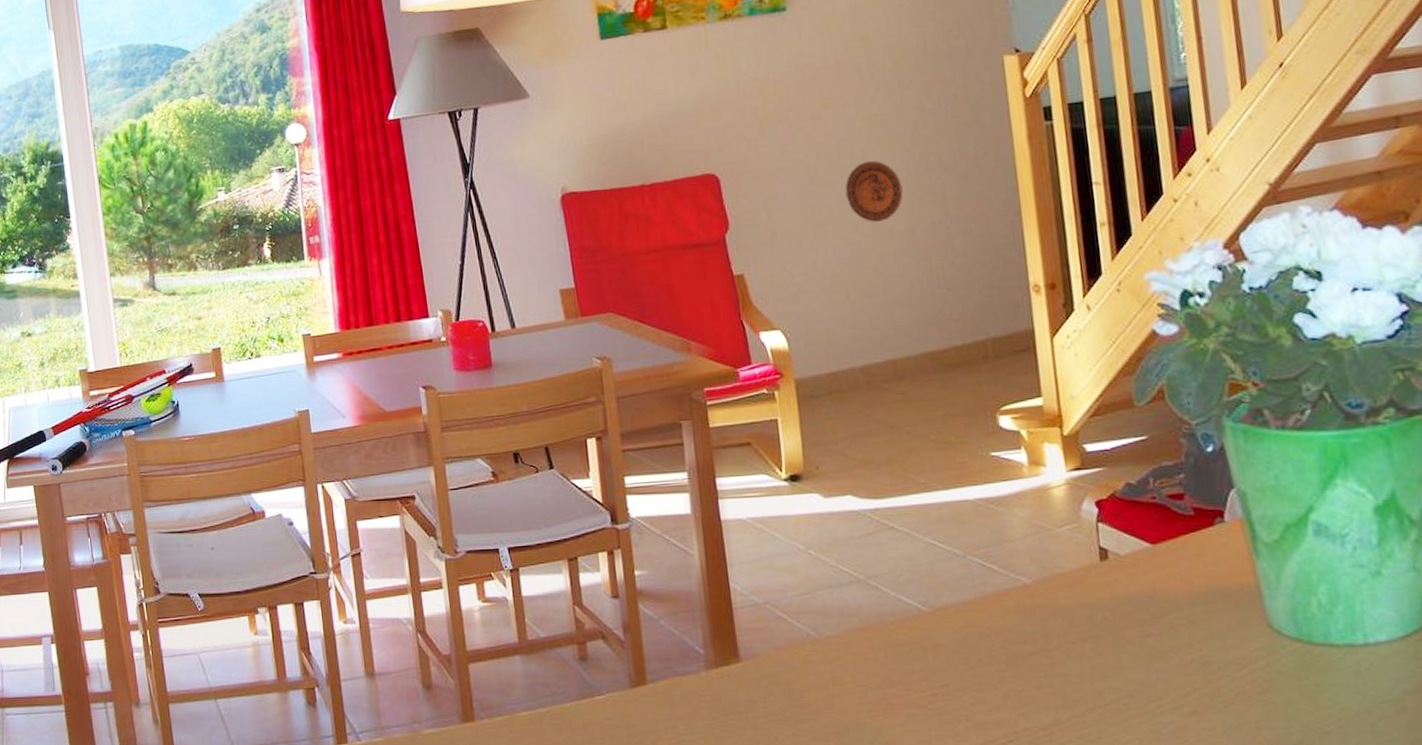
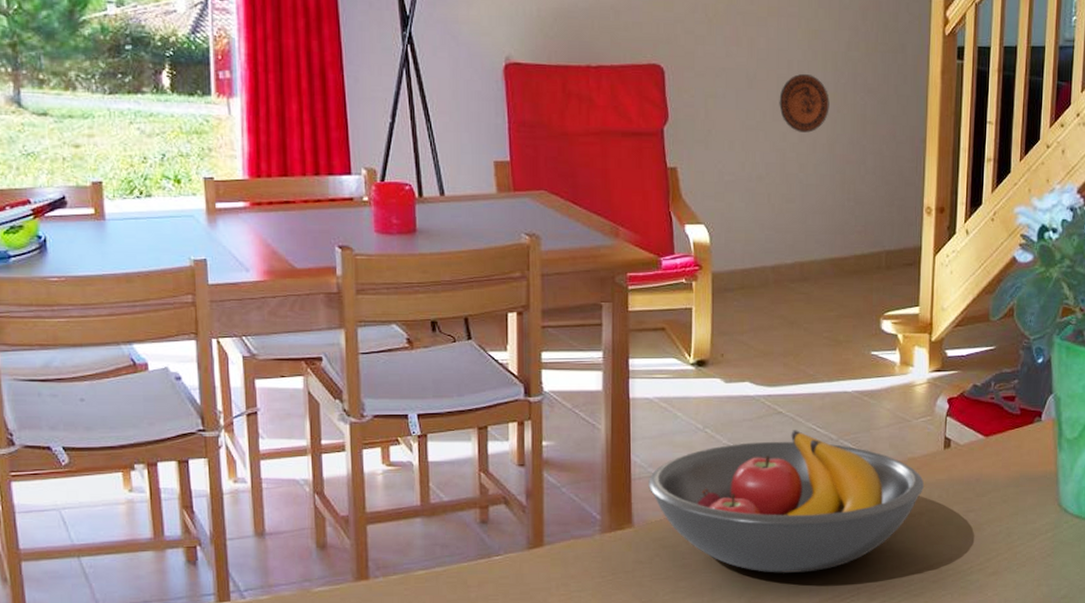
fruit bowl: none [751,546,1083,714] -> present [648,430,925,573]

